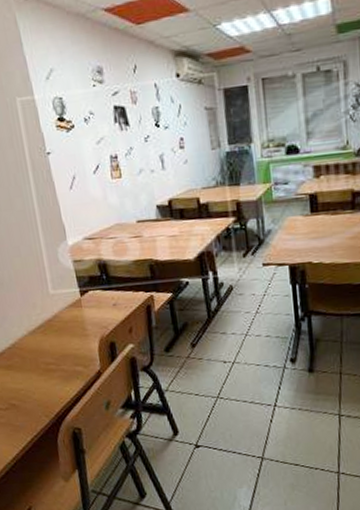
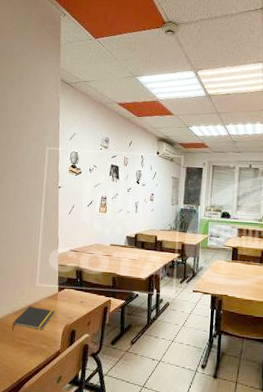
notepad: none [31,320,82,355] -> present [12,306,55,330]

